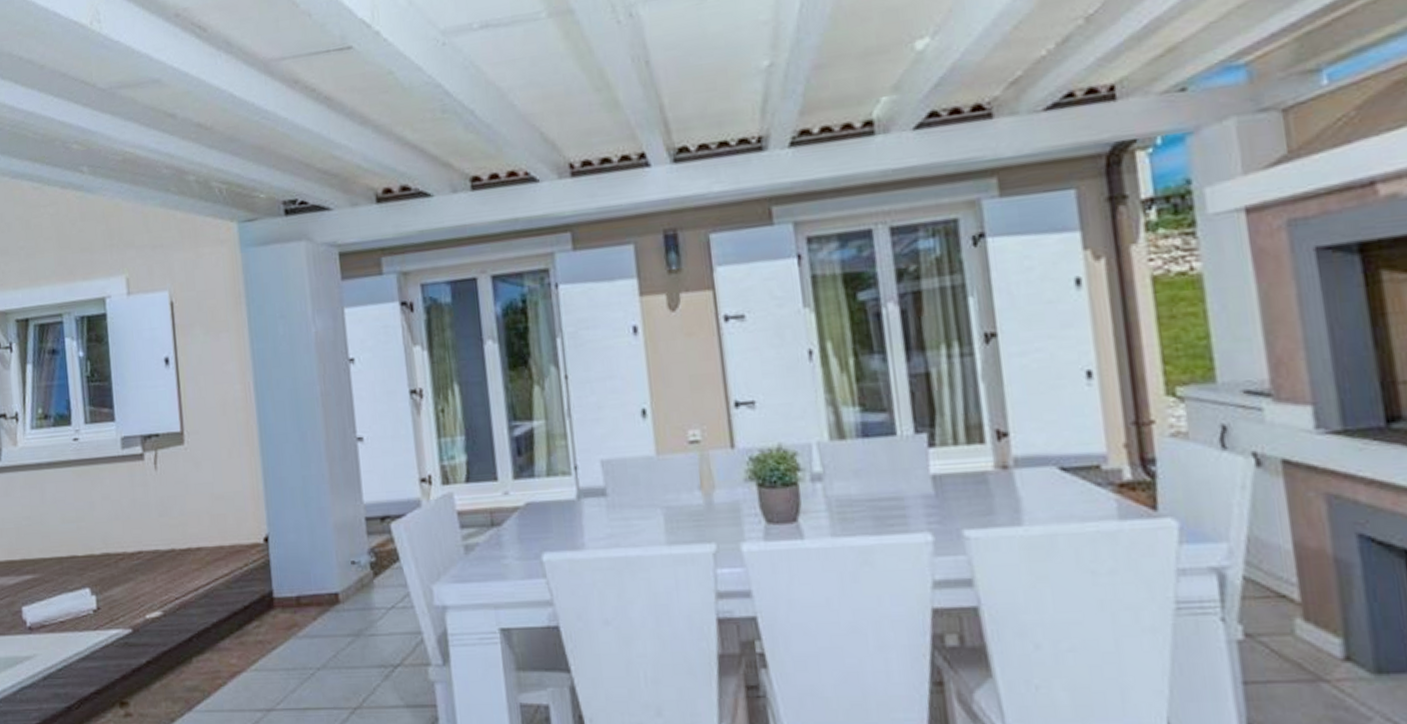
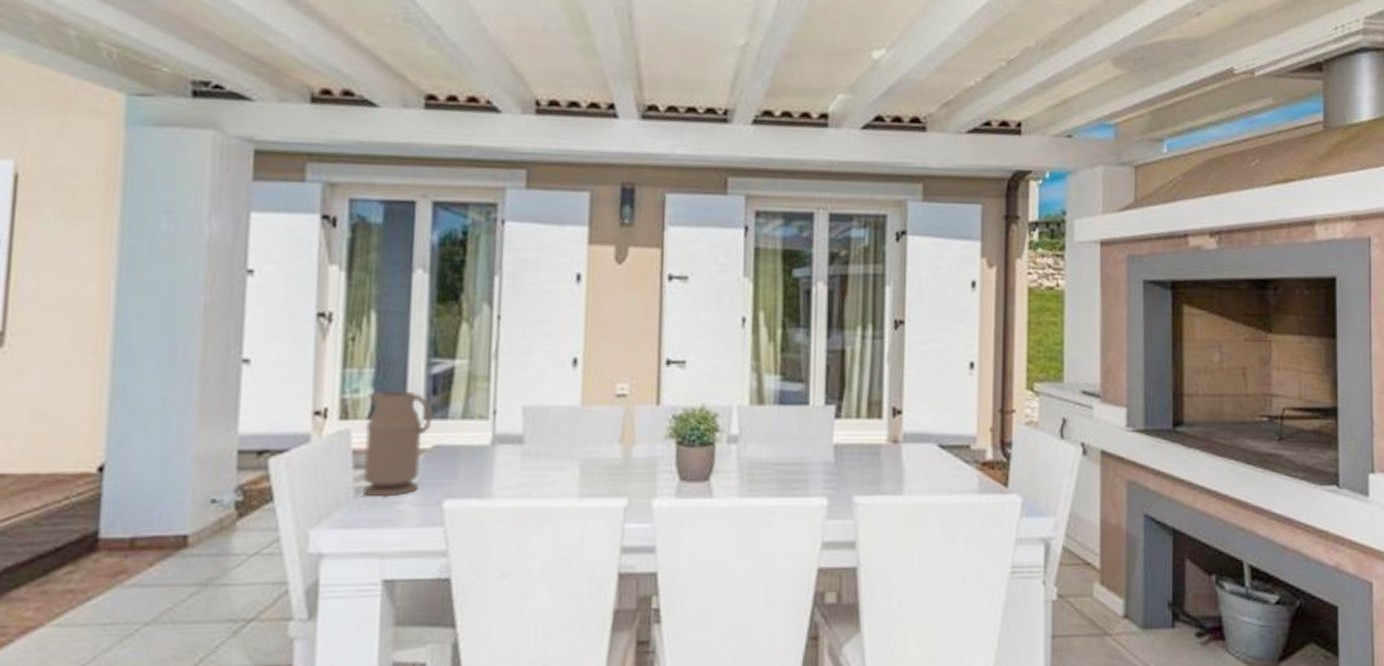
water jug: none [463,454,521,553] -> present [362,390,433,497]

